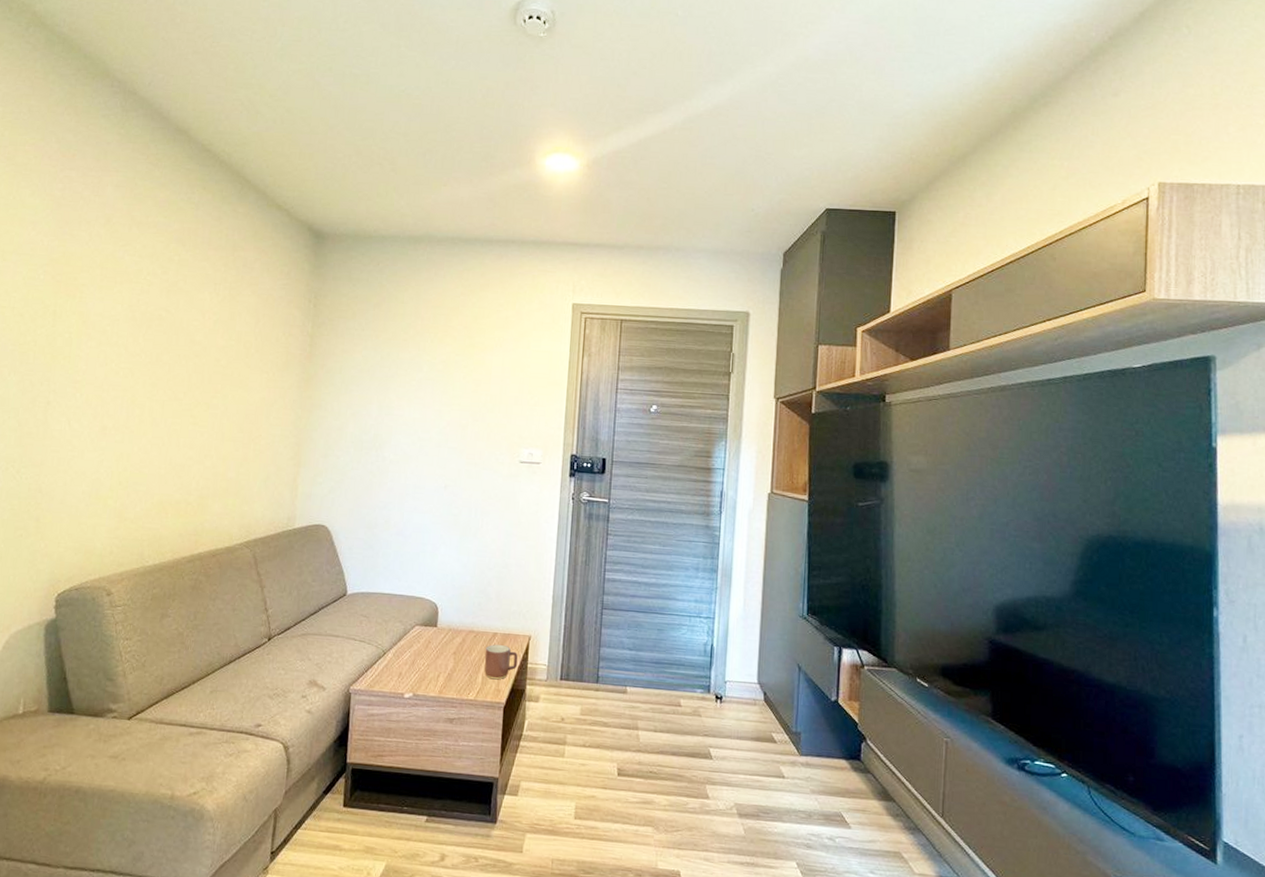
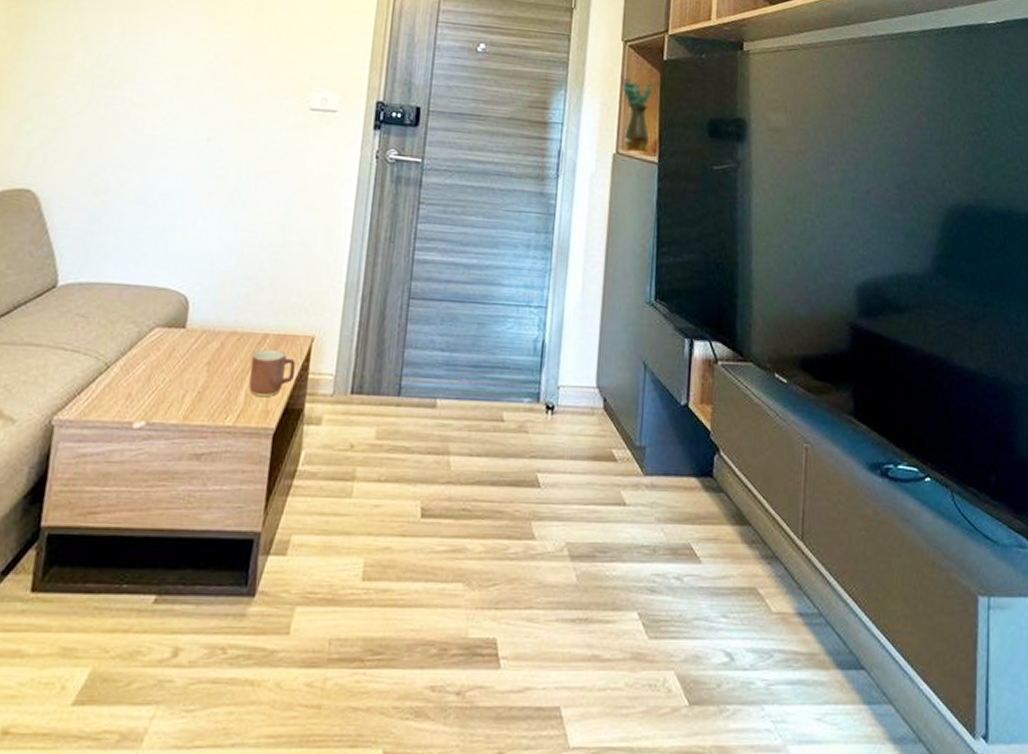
vase: none [774,429,803,492] -> present [621,78,653,152]

